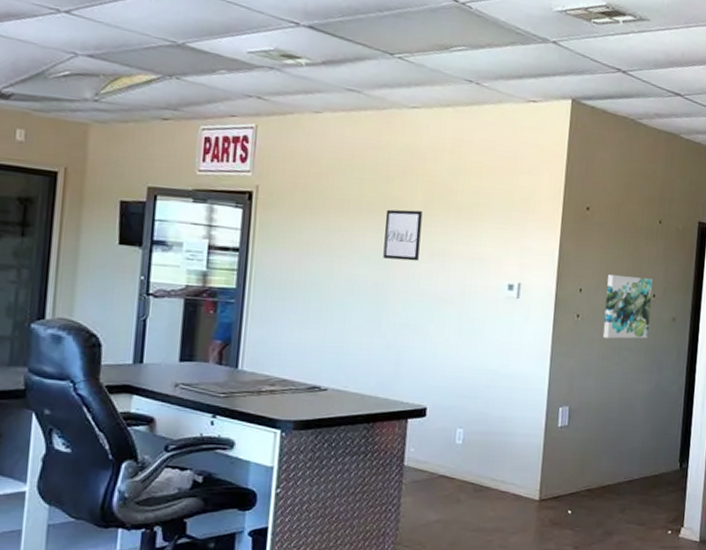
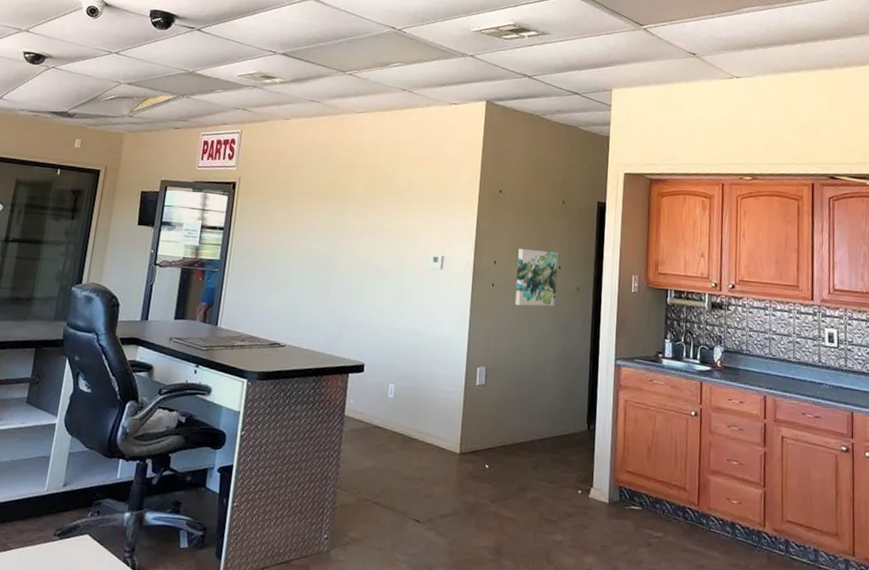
wall art: present [383,209,423,261] -> none [333,194,365,238]

